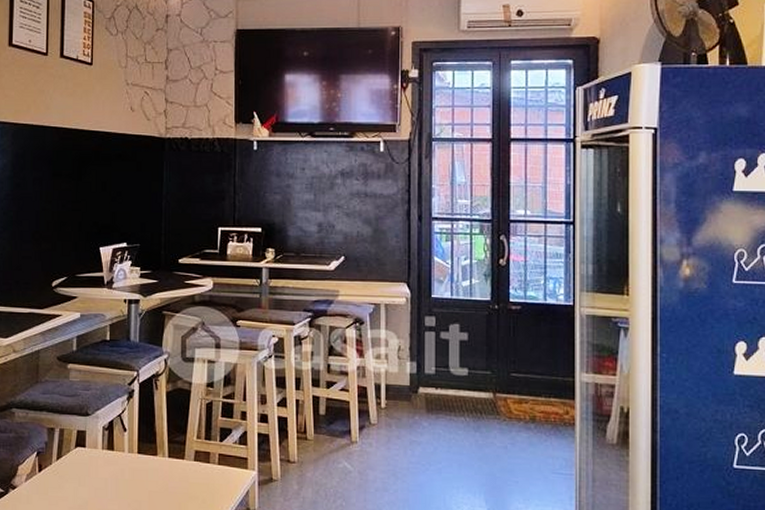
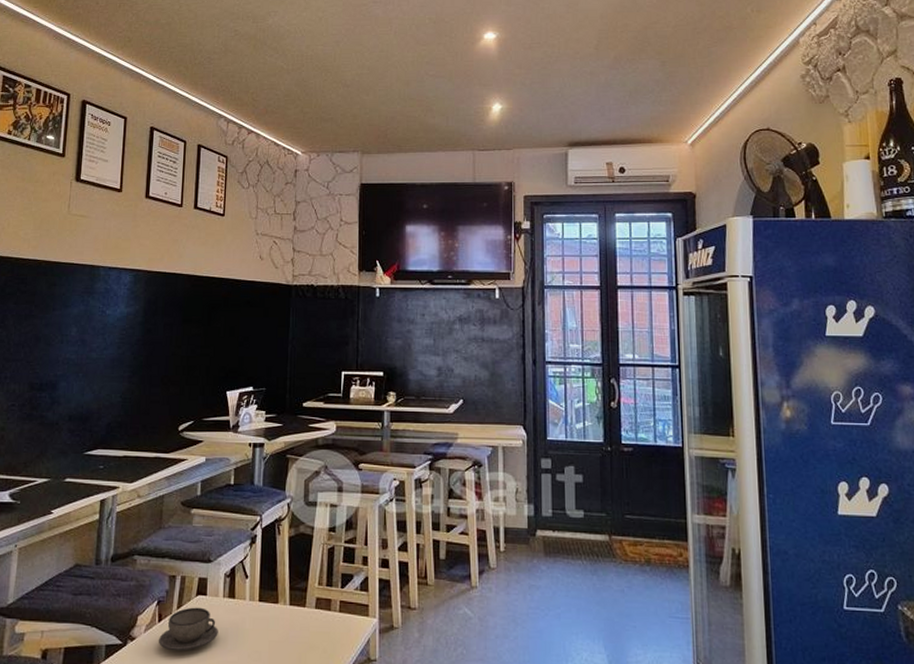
teacup: none [39,458,98,500] -> present [158,607,218,652]

